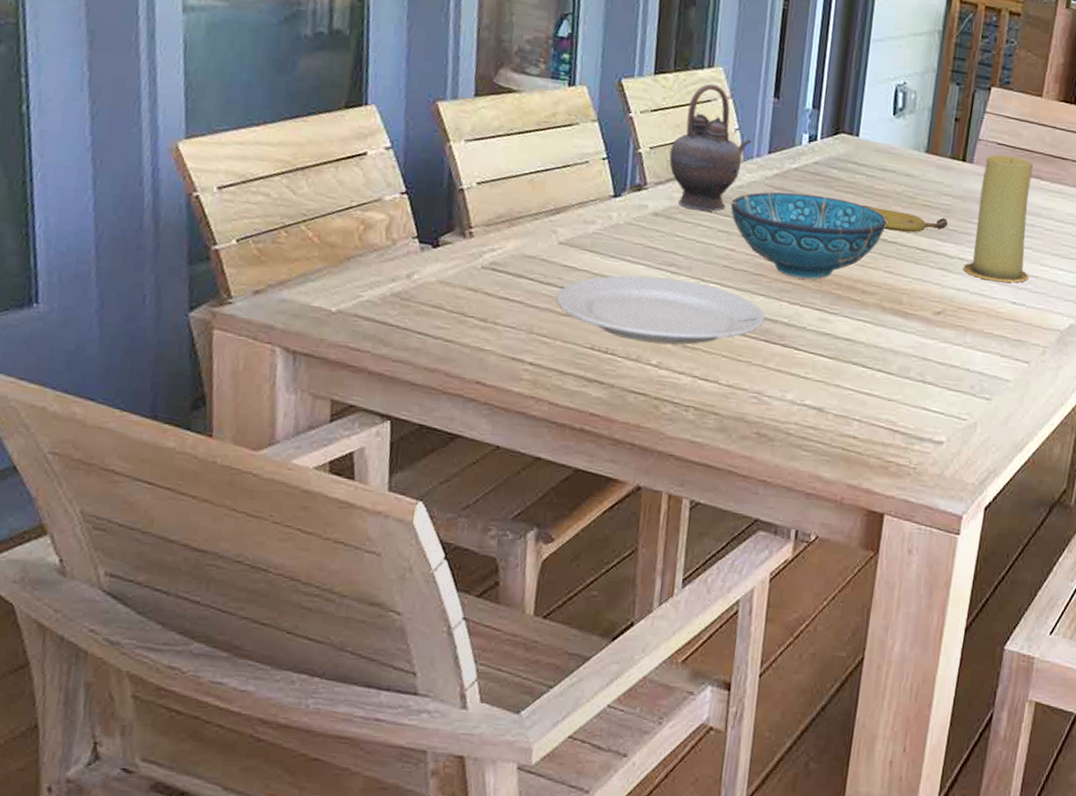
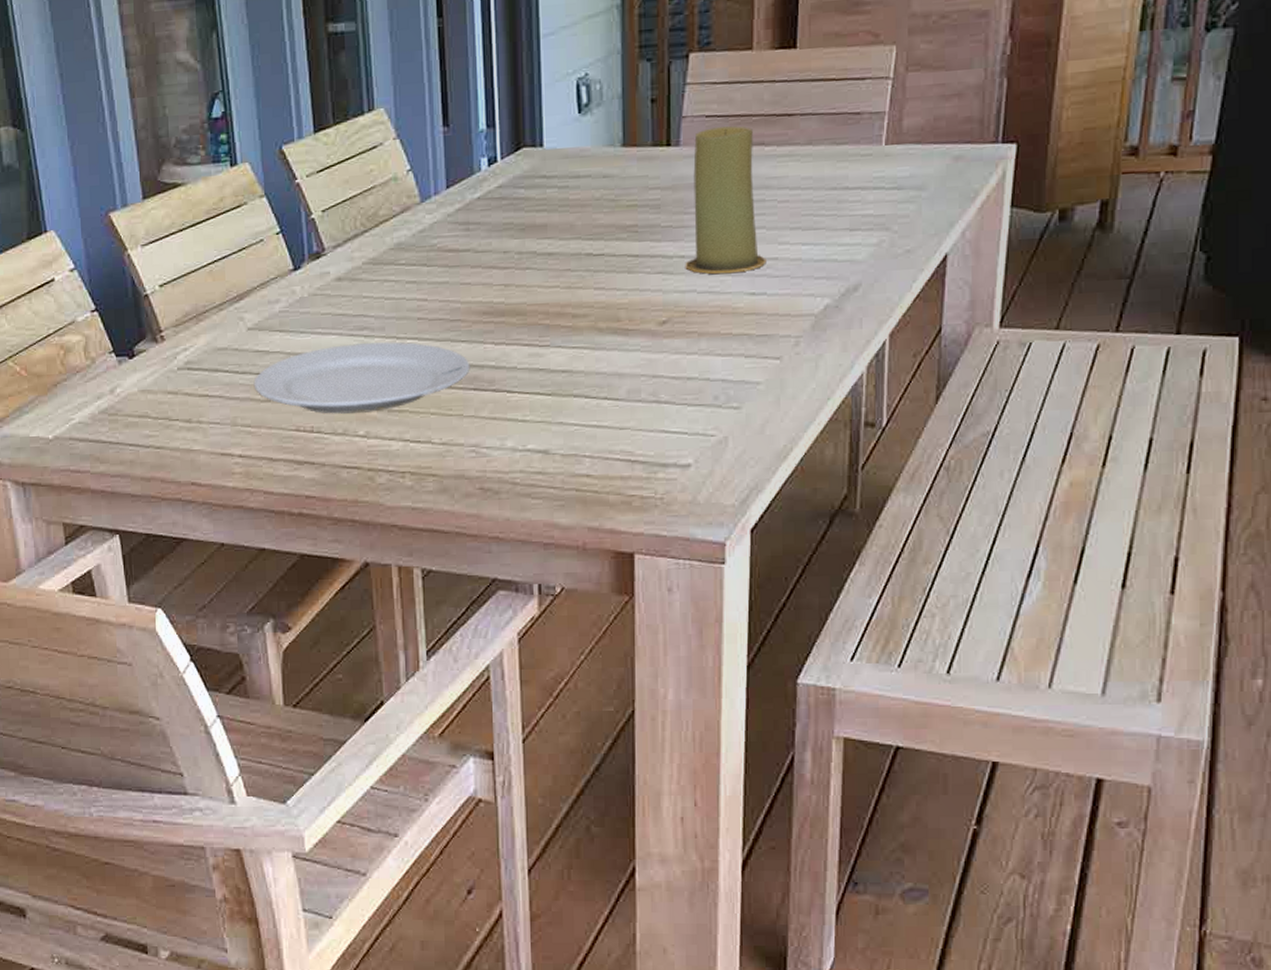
teapot: present [669,83,752,212] -> none [343,127,427,267]
decorative bowl: present [730,192,888,280] -> none [414,220,590,316]
fruit: present [863,206,949,233] -> none [560,215,661,243]

